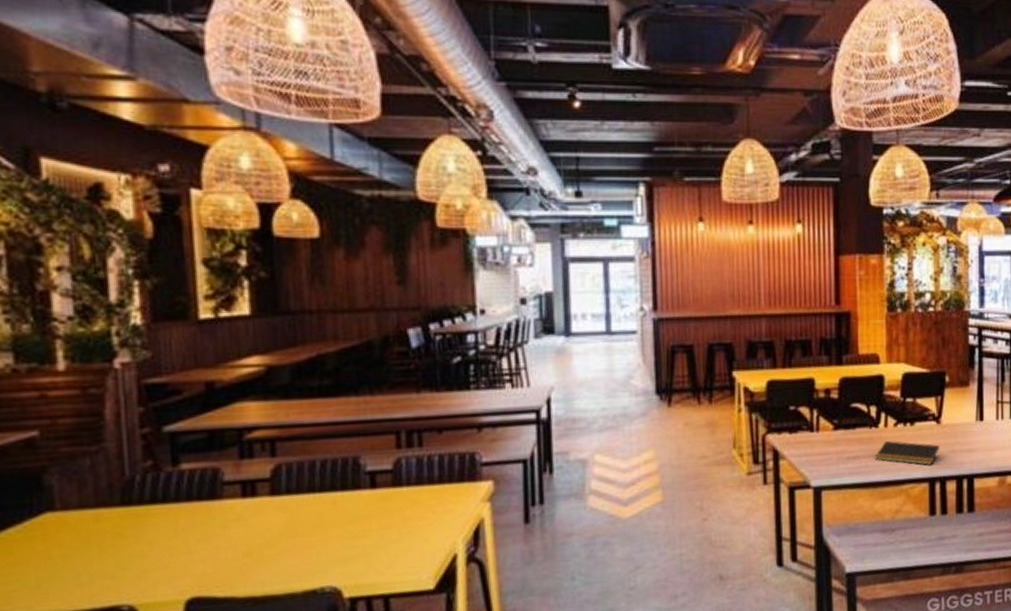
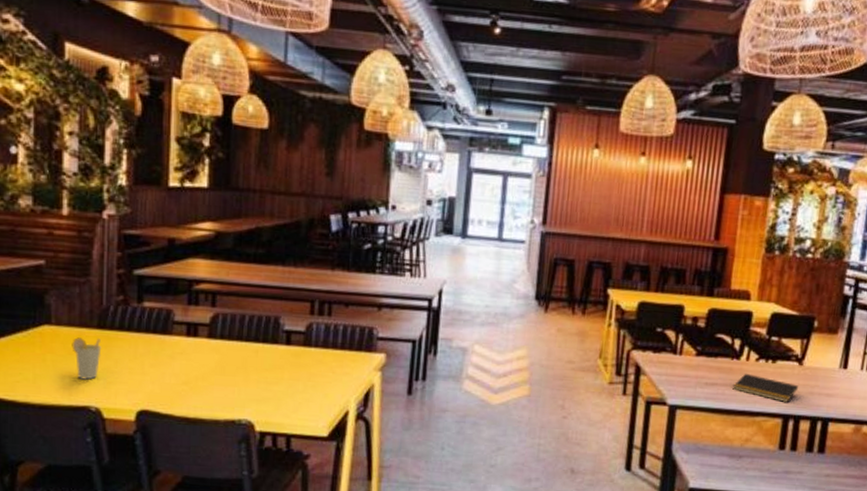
cup: none [87,518,130,574] -> present [72,337,102,380]

